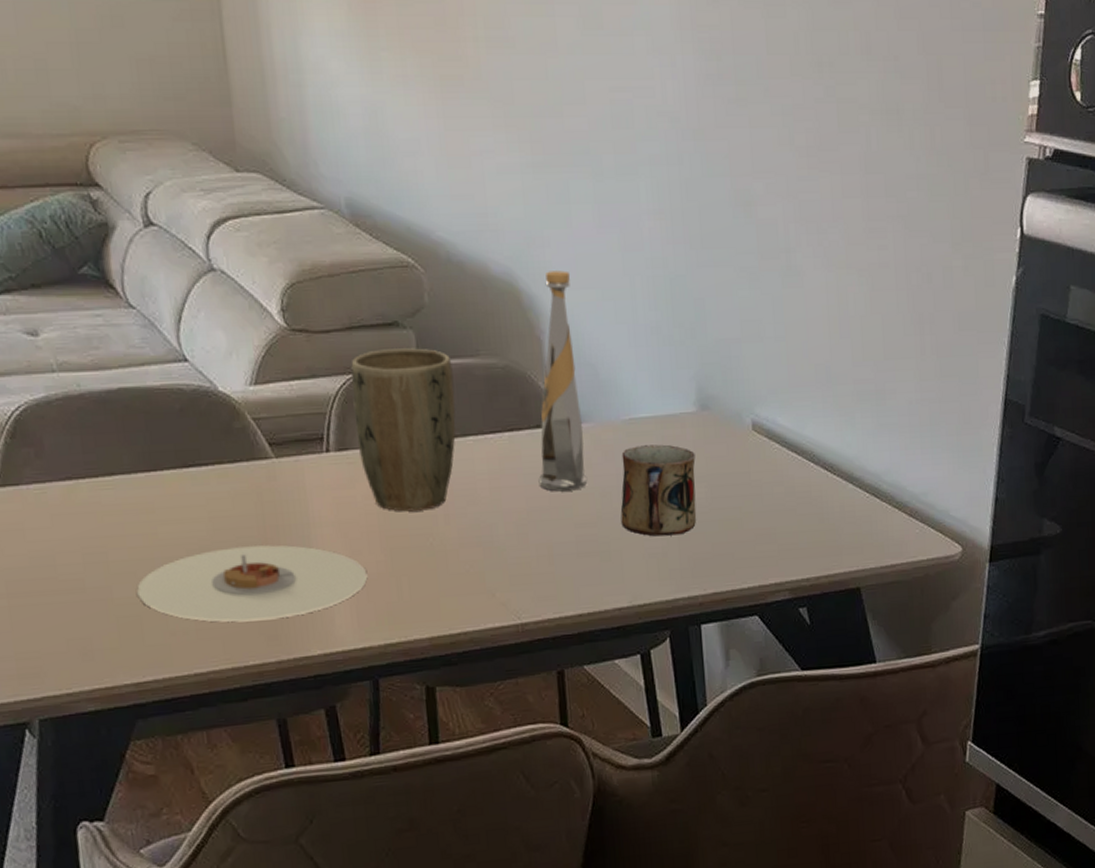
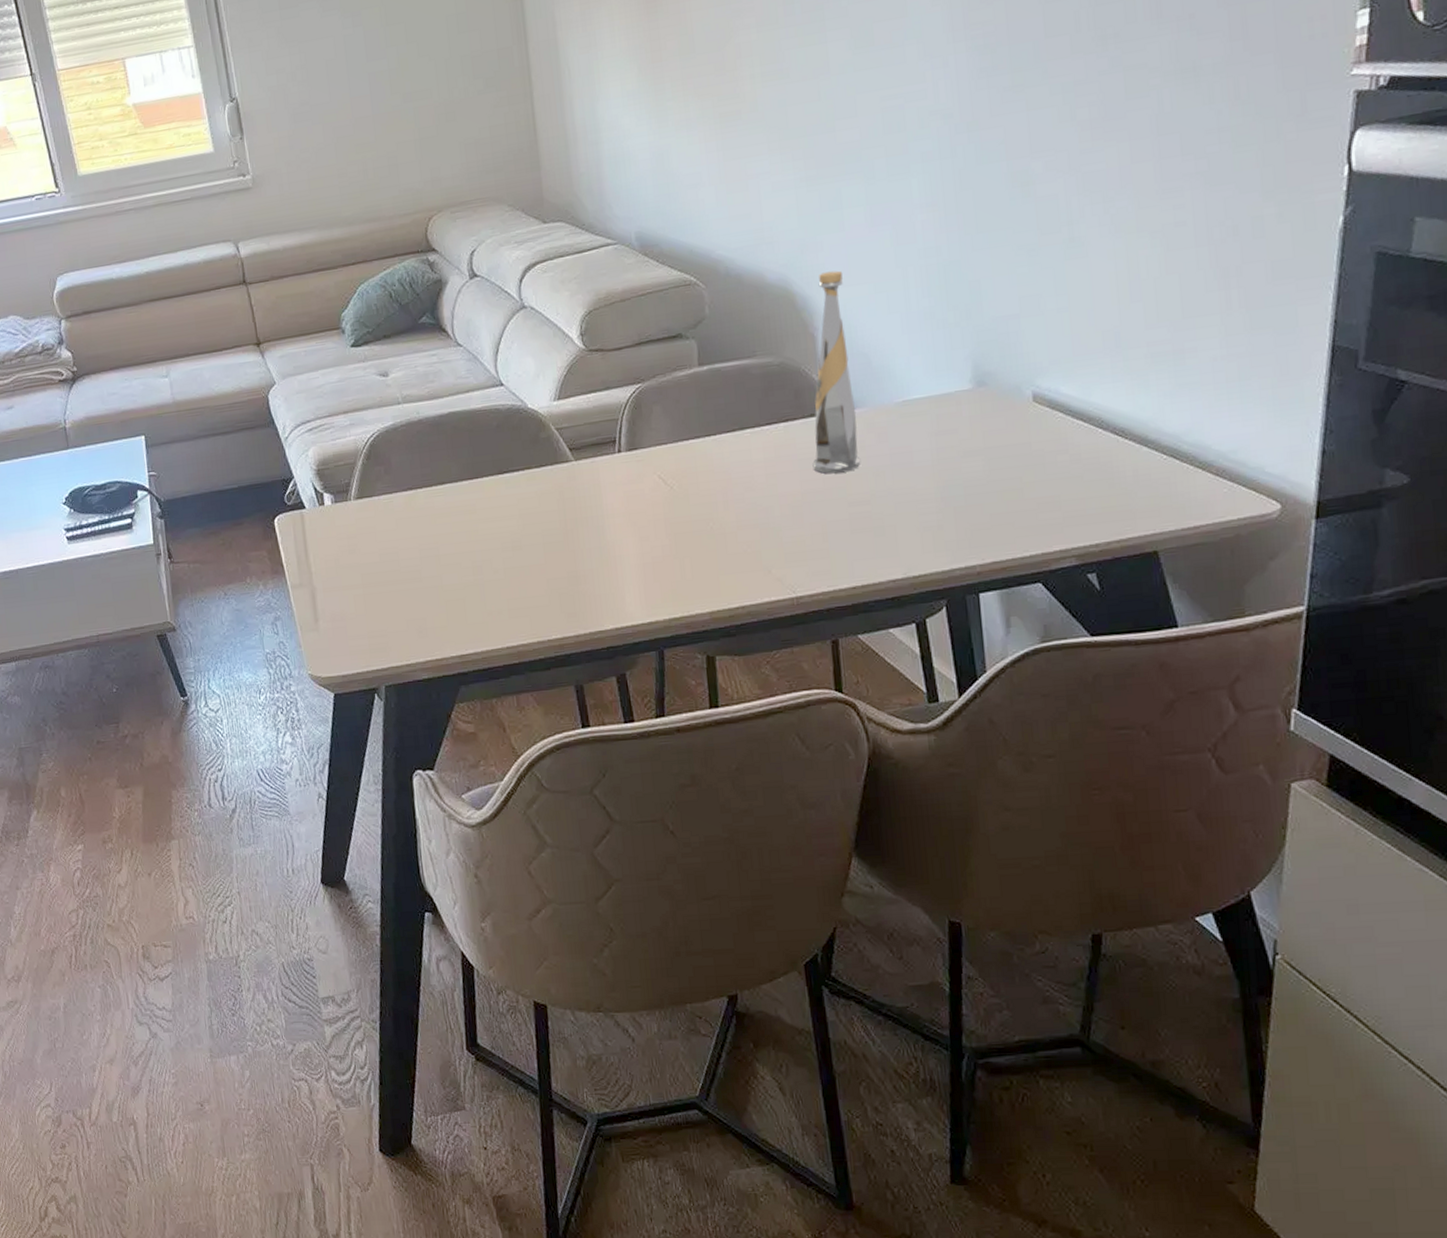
plate: present [137,545,368,622] -> none [461,535,655,603]
plant pot: present [351,348,456,512] -> none [640,355,734,501]
mug: present [620,444,697,537] -> none [894,422,974,511]

